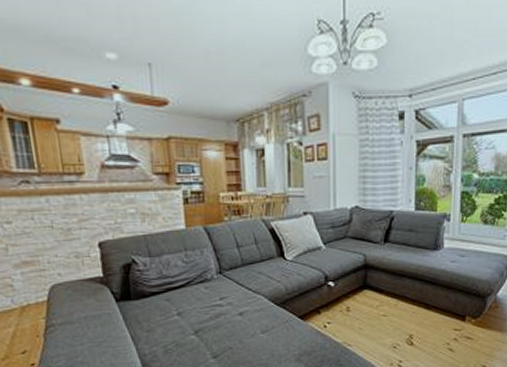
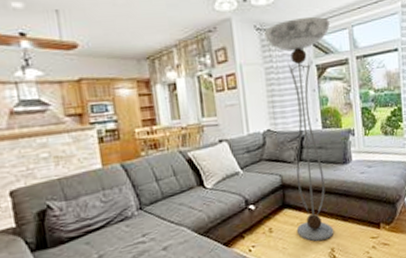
floor lamp: none [363,87,437,327] -> present [264,17,334,242]

